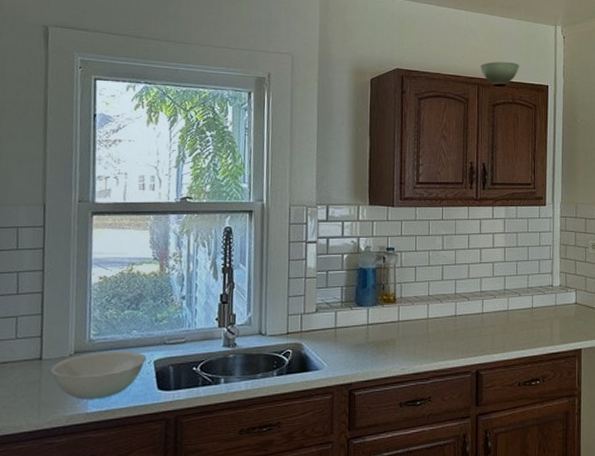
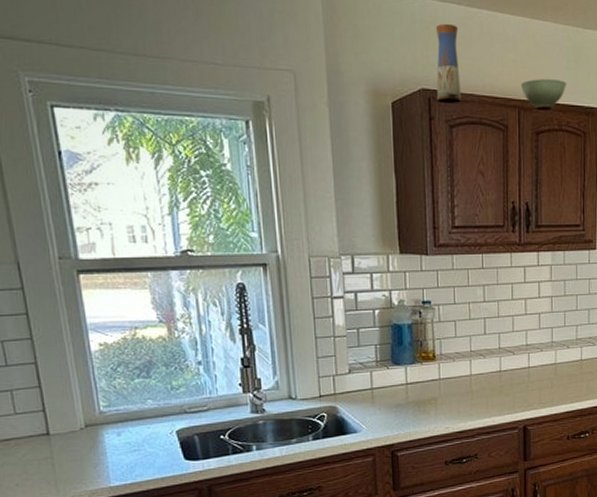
bowl: present [50,350,147,400] -> none [61,421,168,474]
vase: none [408,18,429,81] -> present [436,23,461,104]

